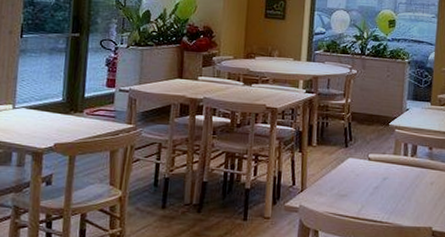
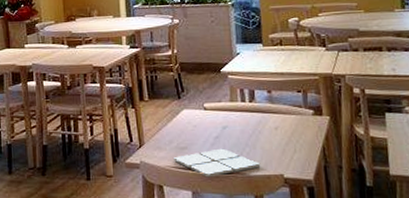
drink coaster: none [332,198,413,226] -> present [173,148,261,178]

